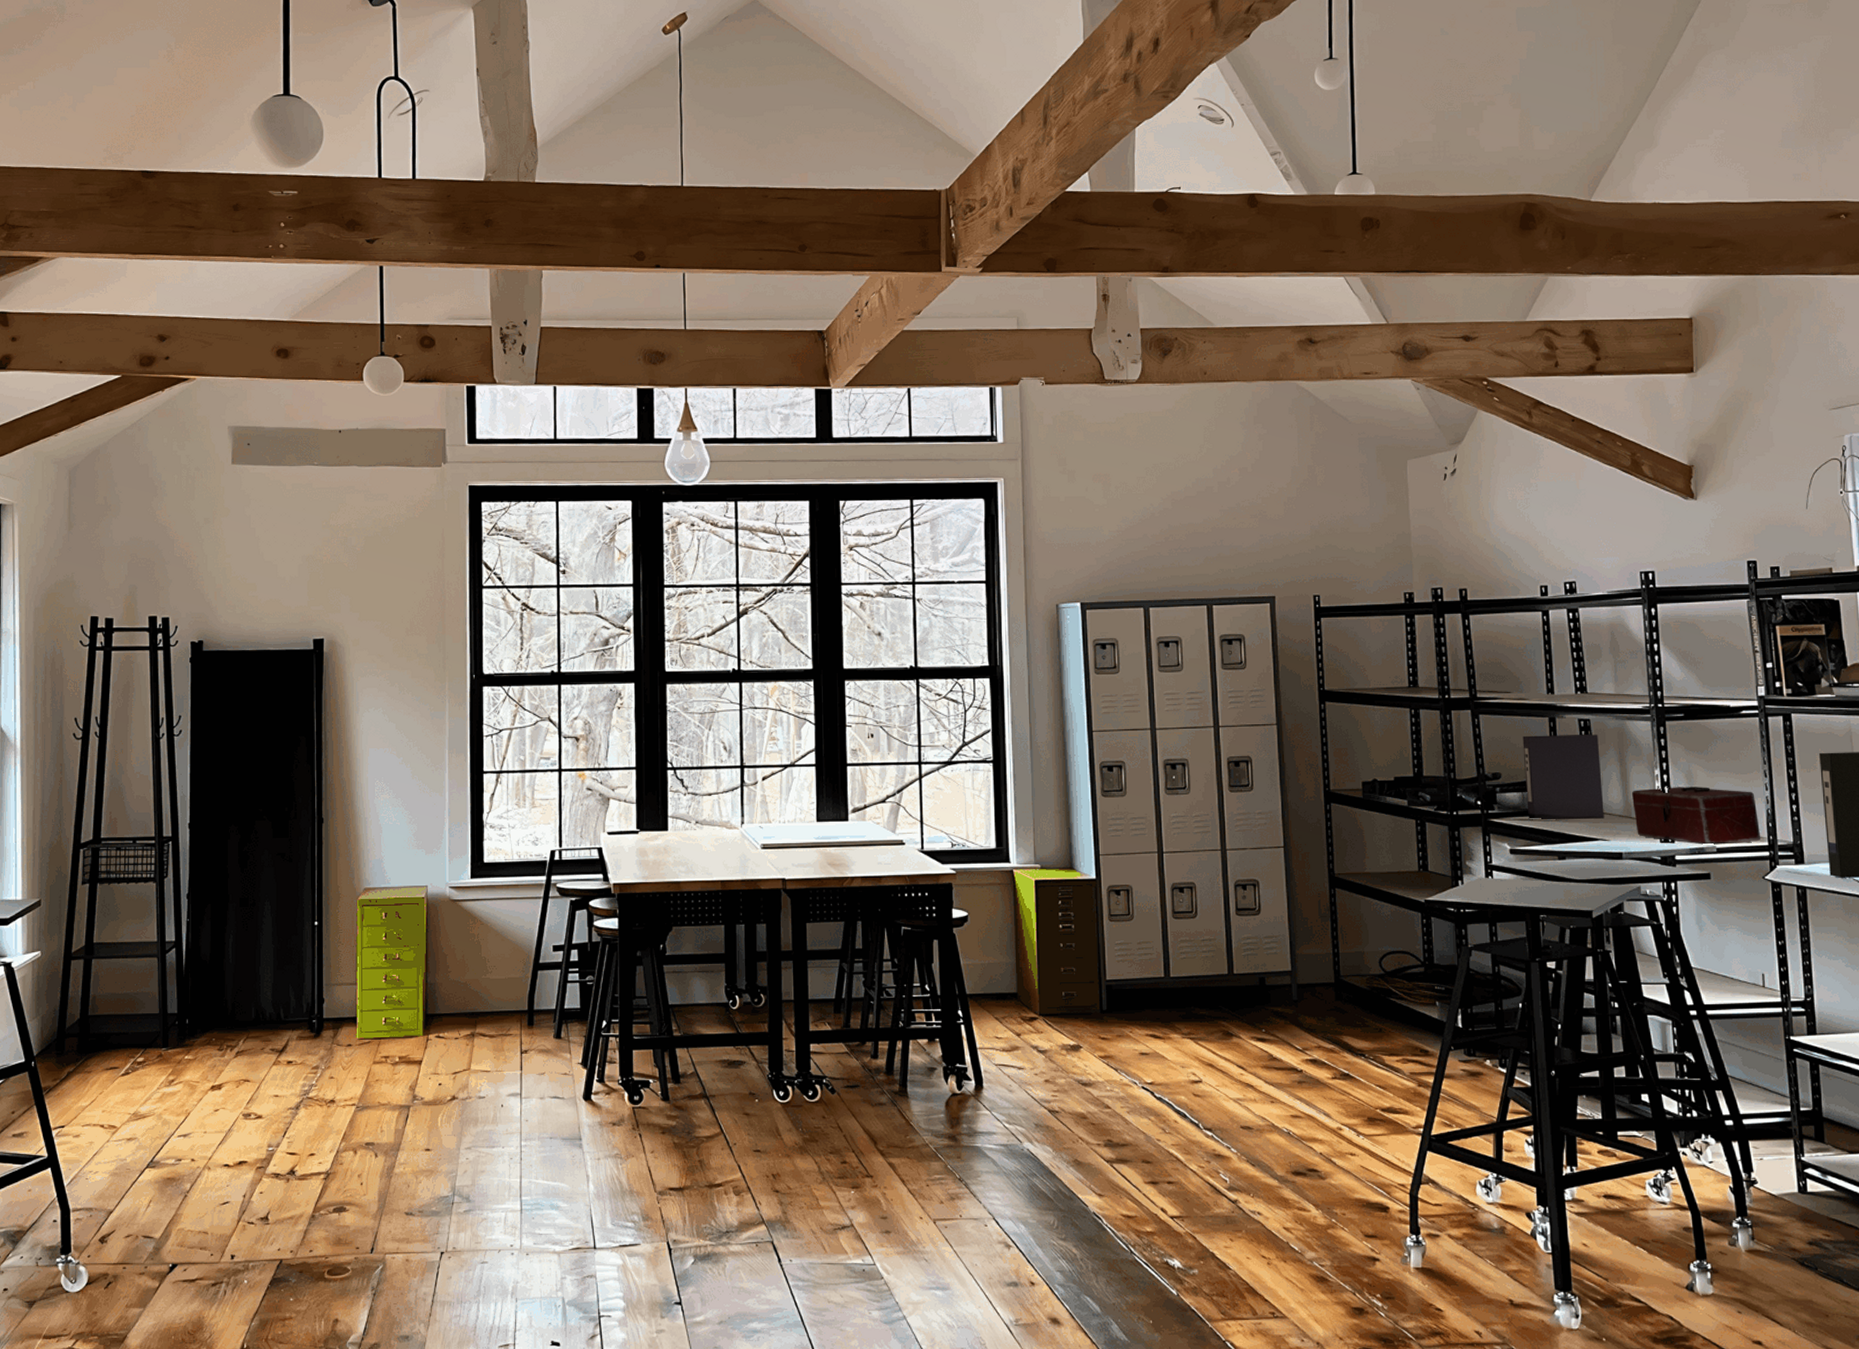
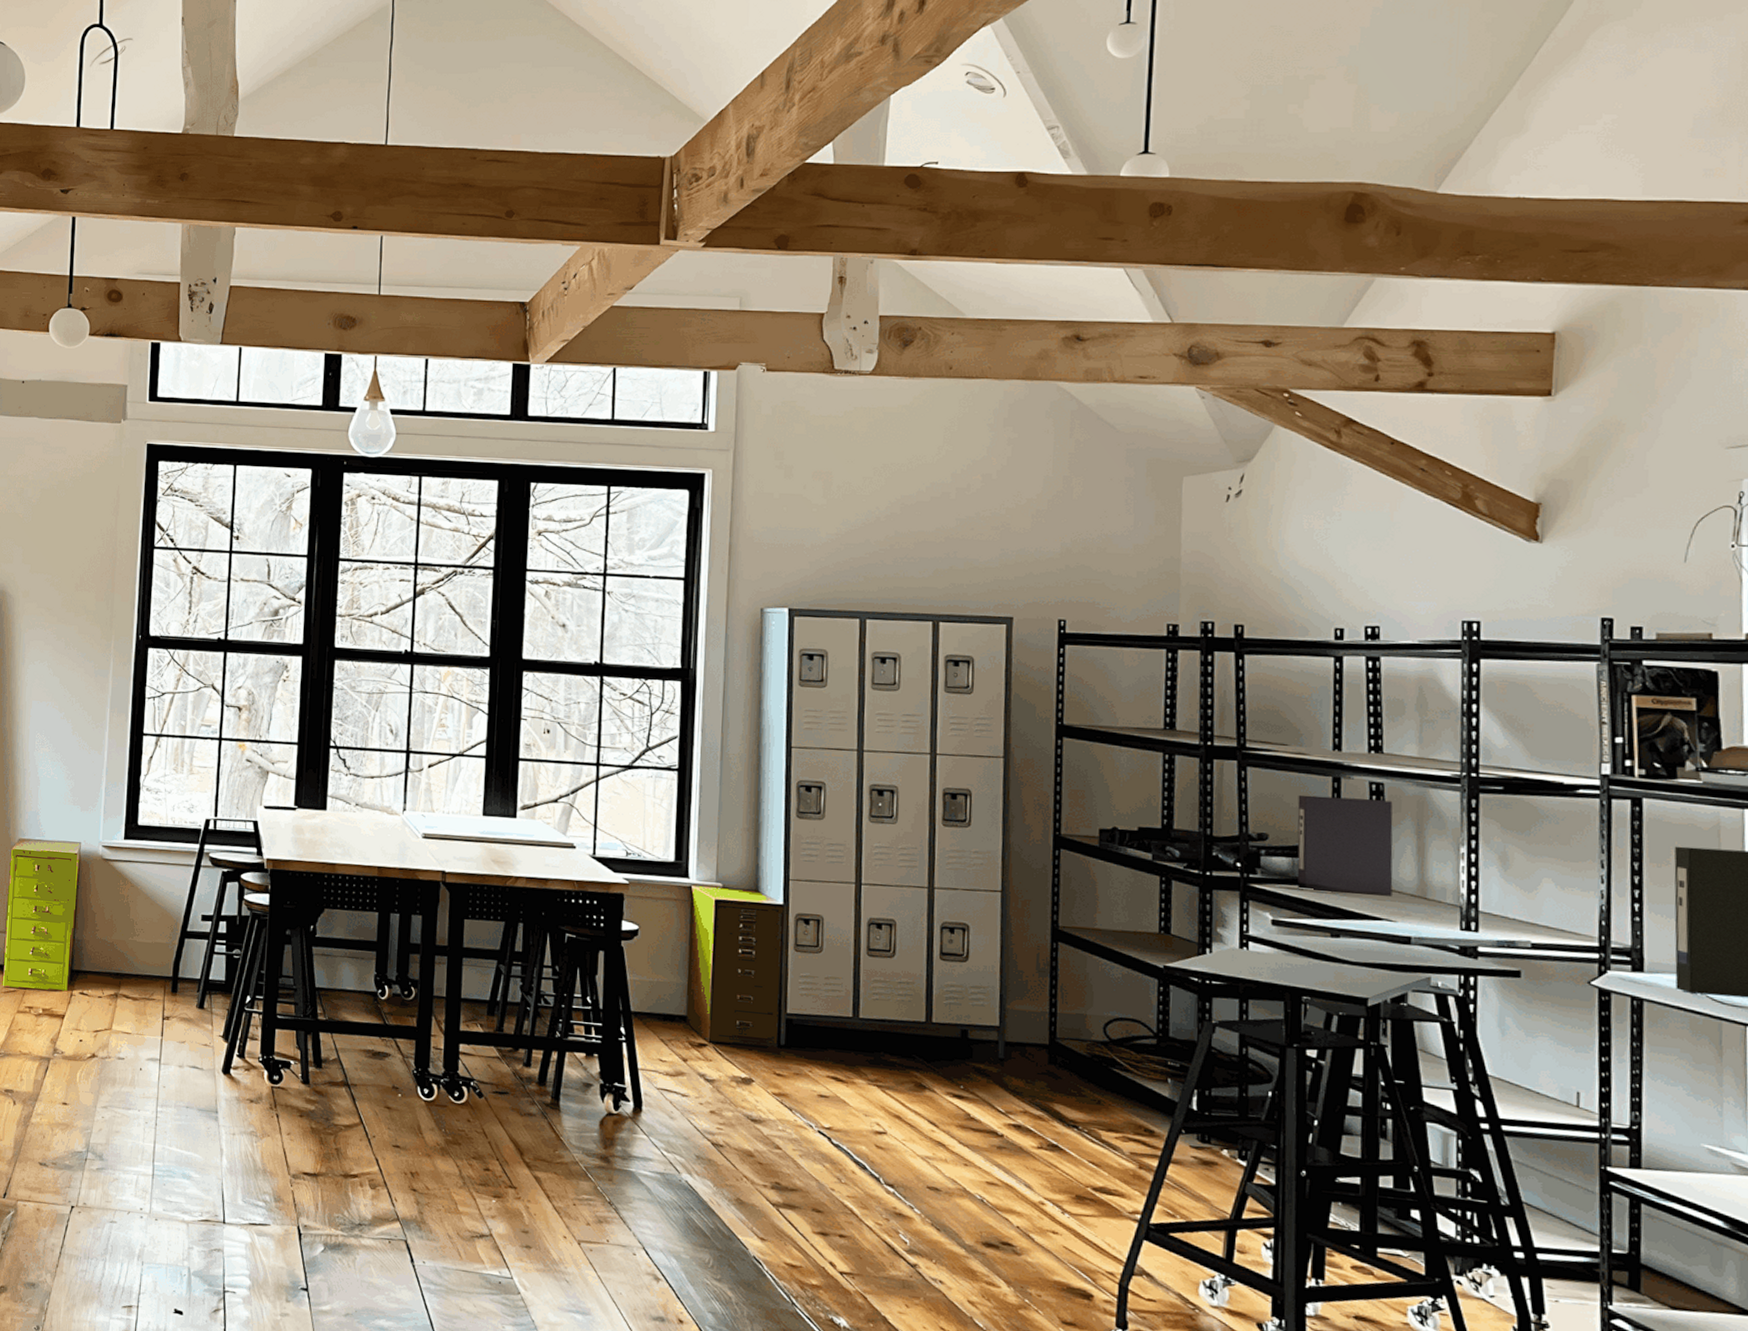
toolbox: present [1632,787,1761,846] -> none [1429,867,1590,941]

